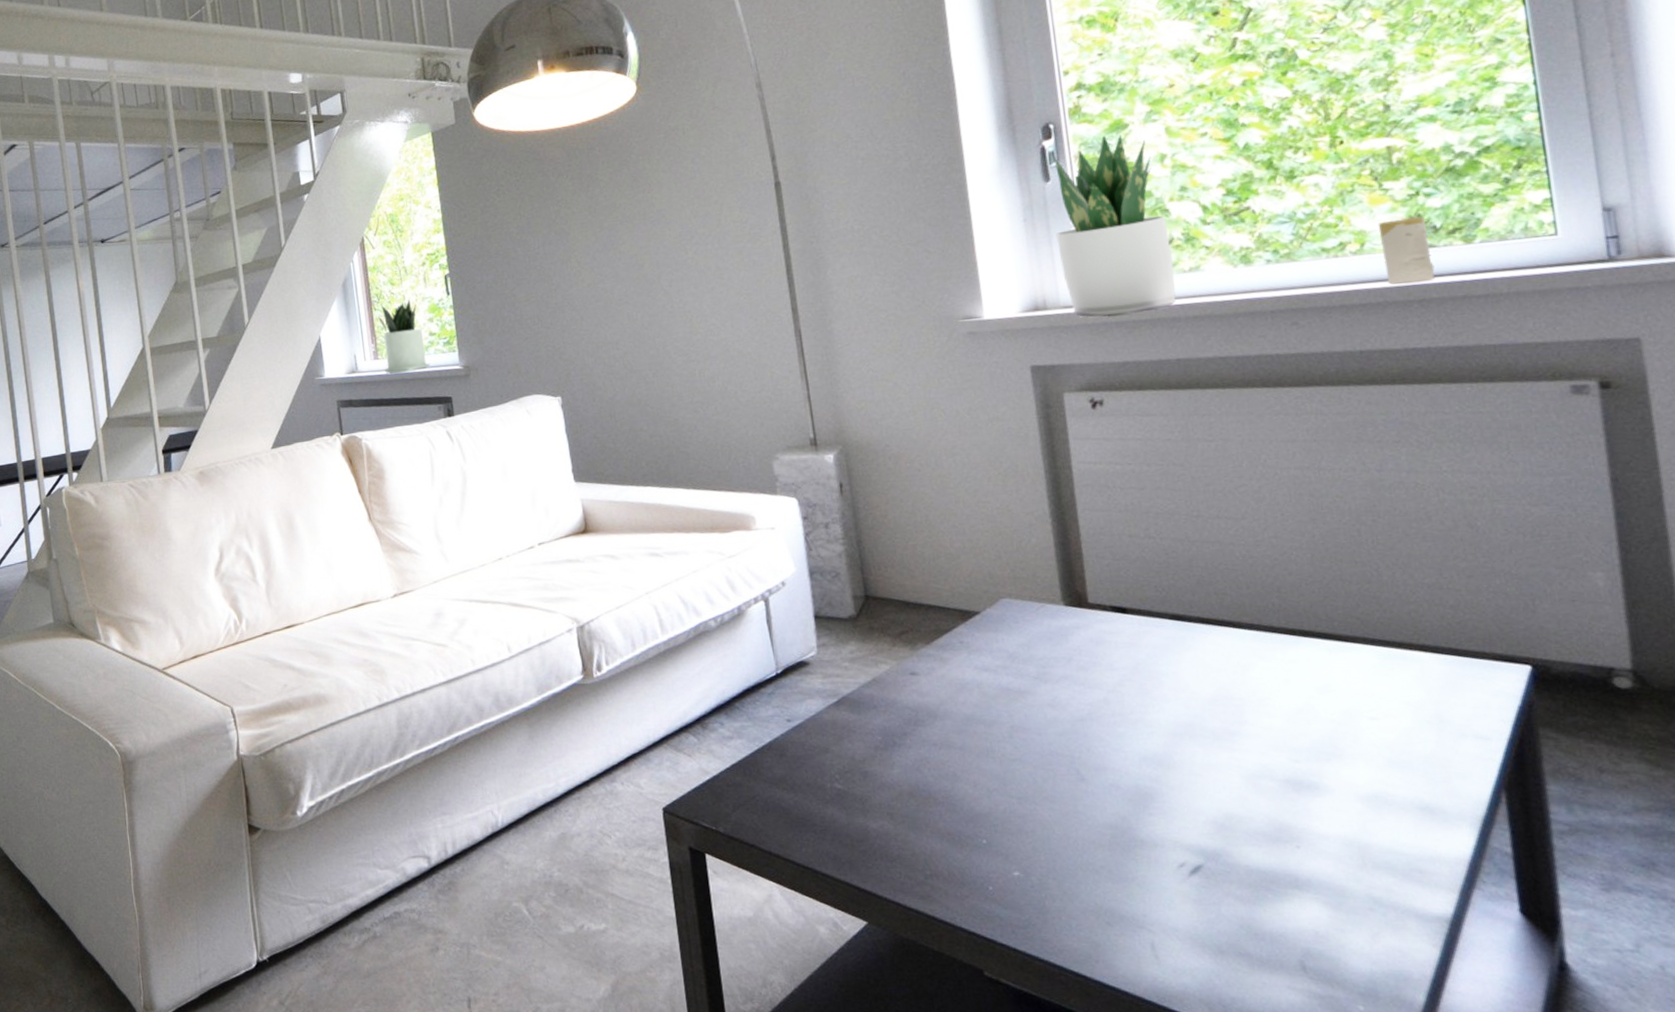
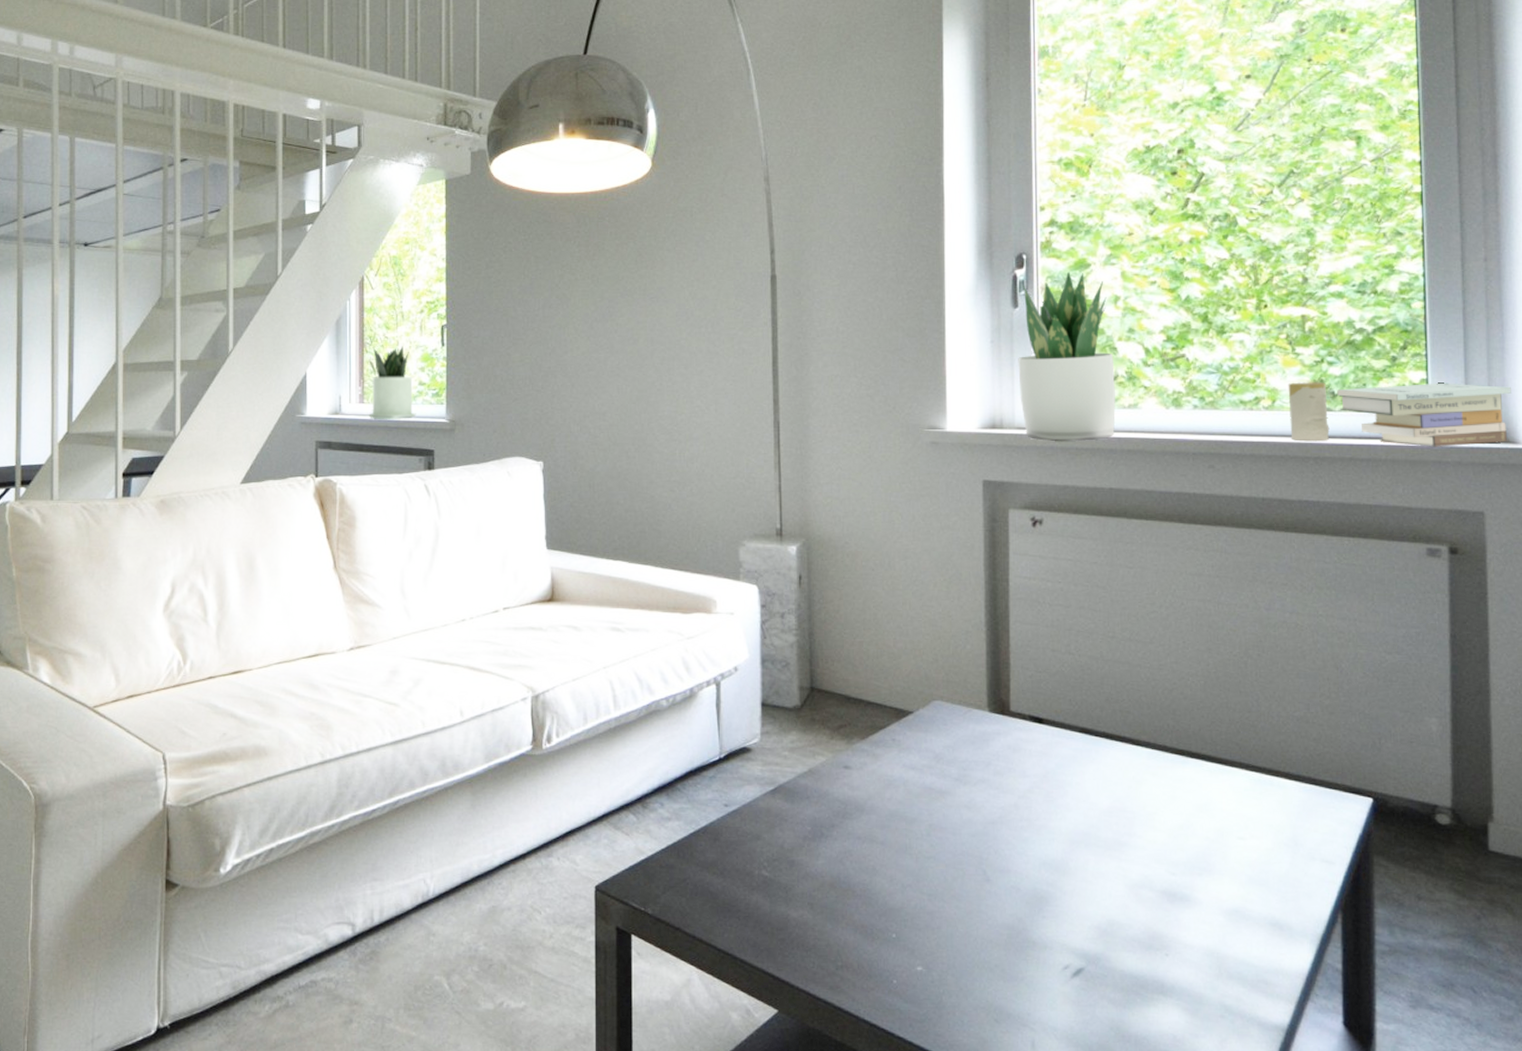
books: none [1439,194,1662,274] -> present [1337,382,1511,447]

